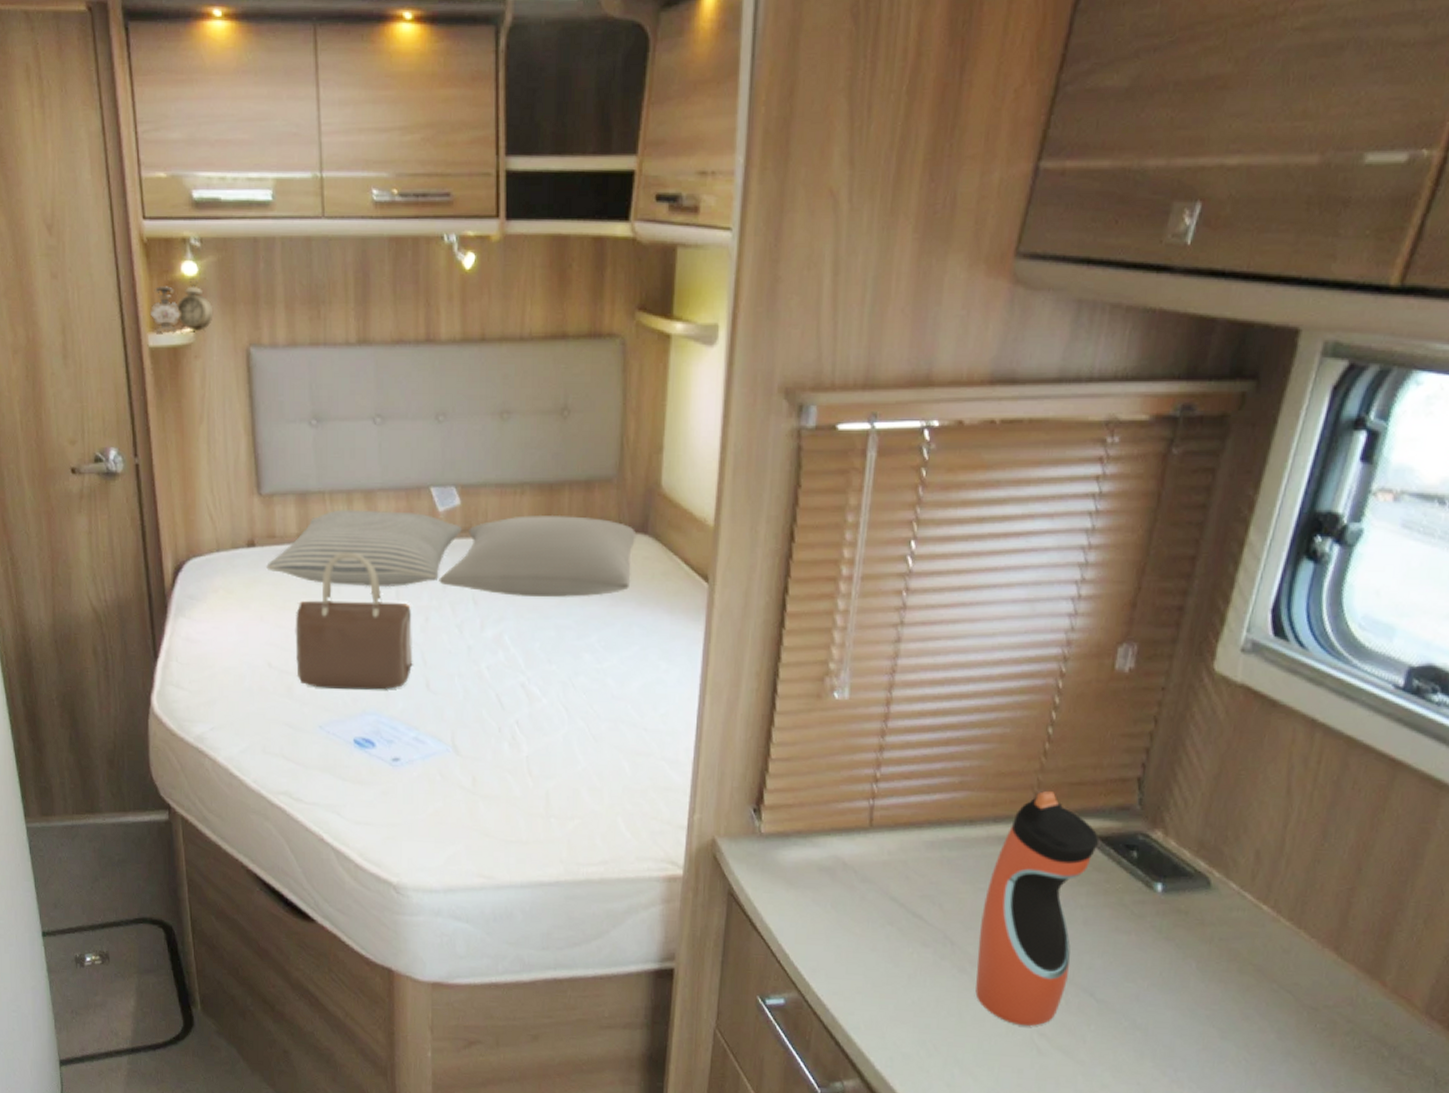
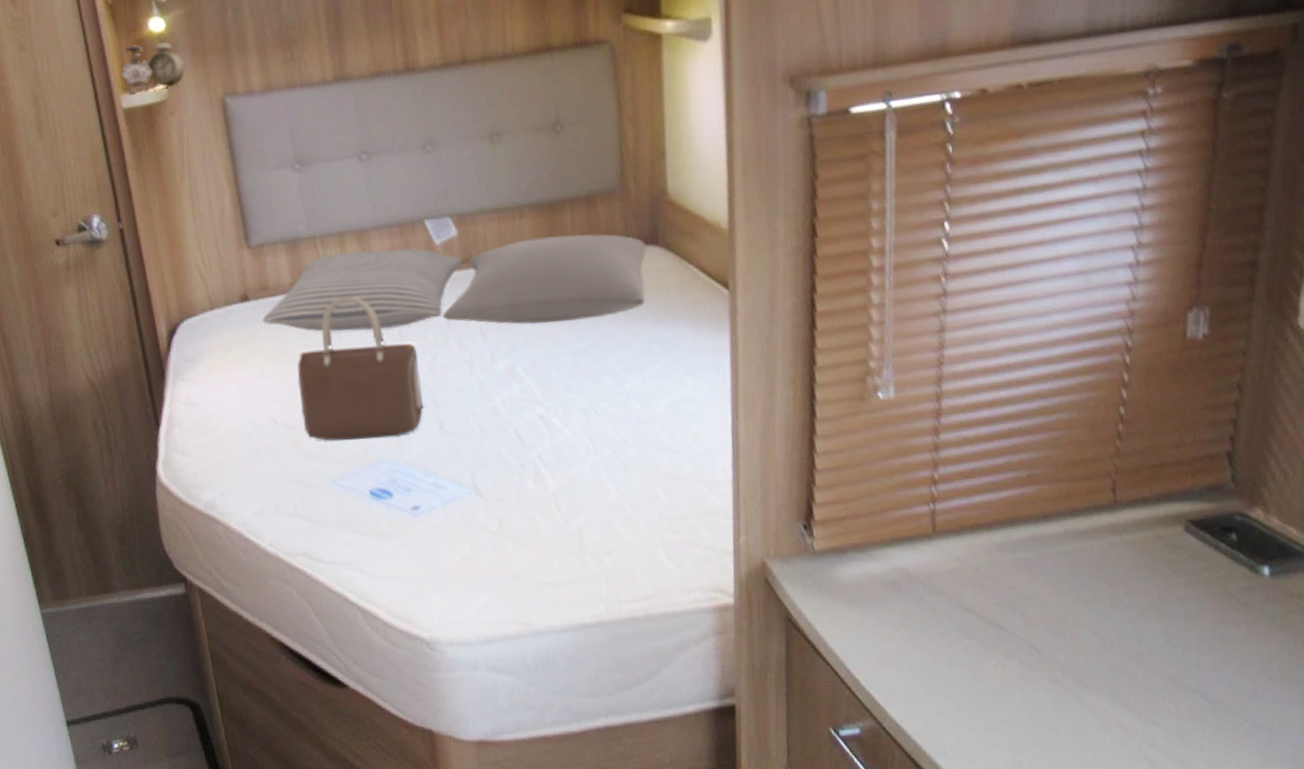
water bottle: present [975,790,1100,1026] -> none [1068,475,1192,736]

